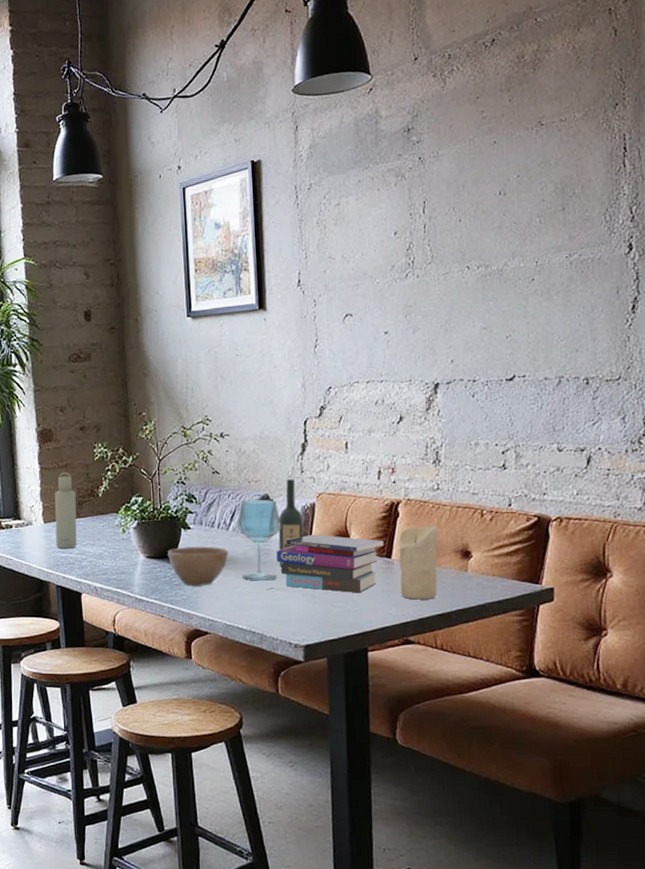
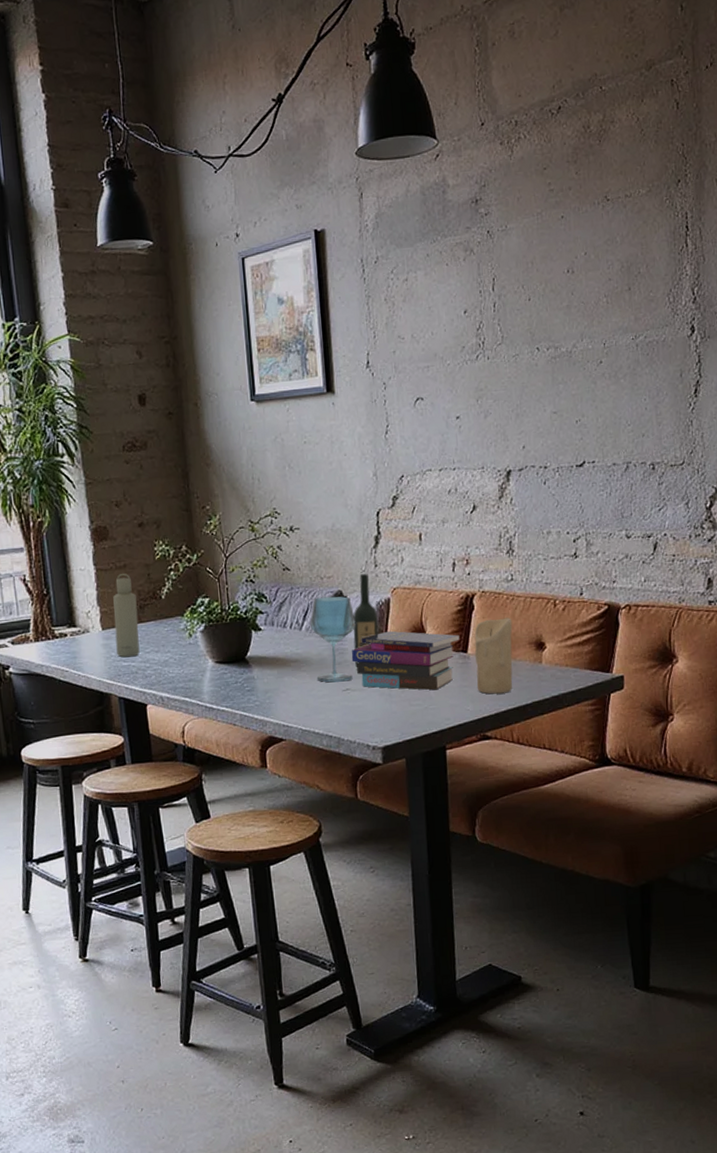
bowl: present [168,546,229,586] -> none [238,648,303,691]

